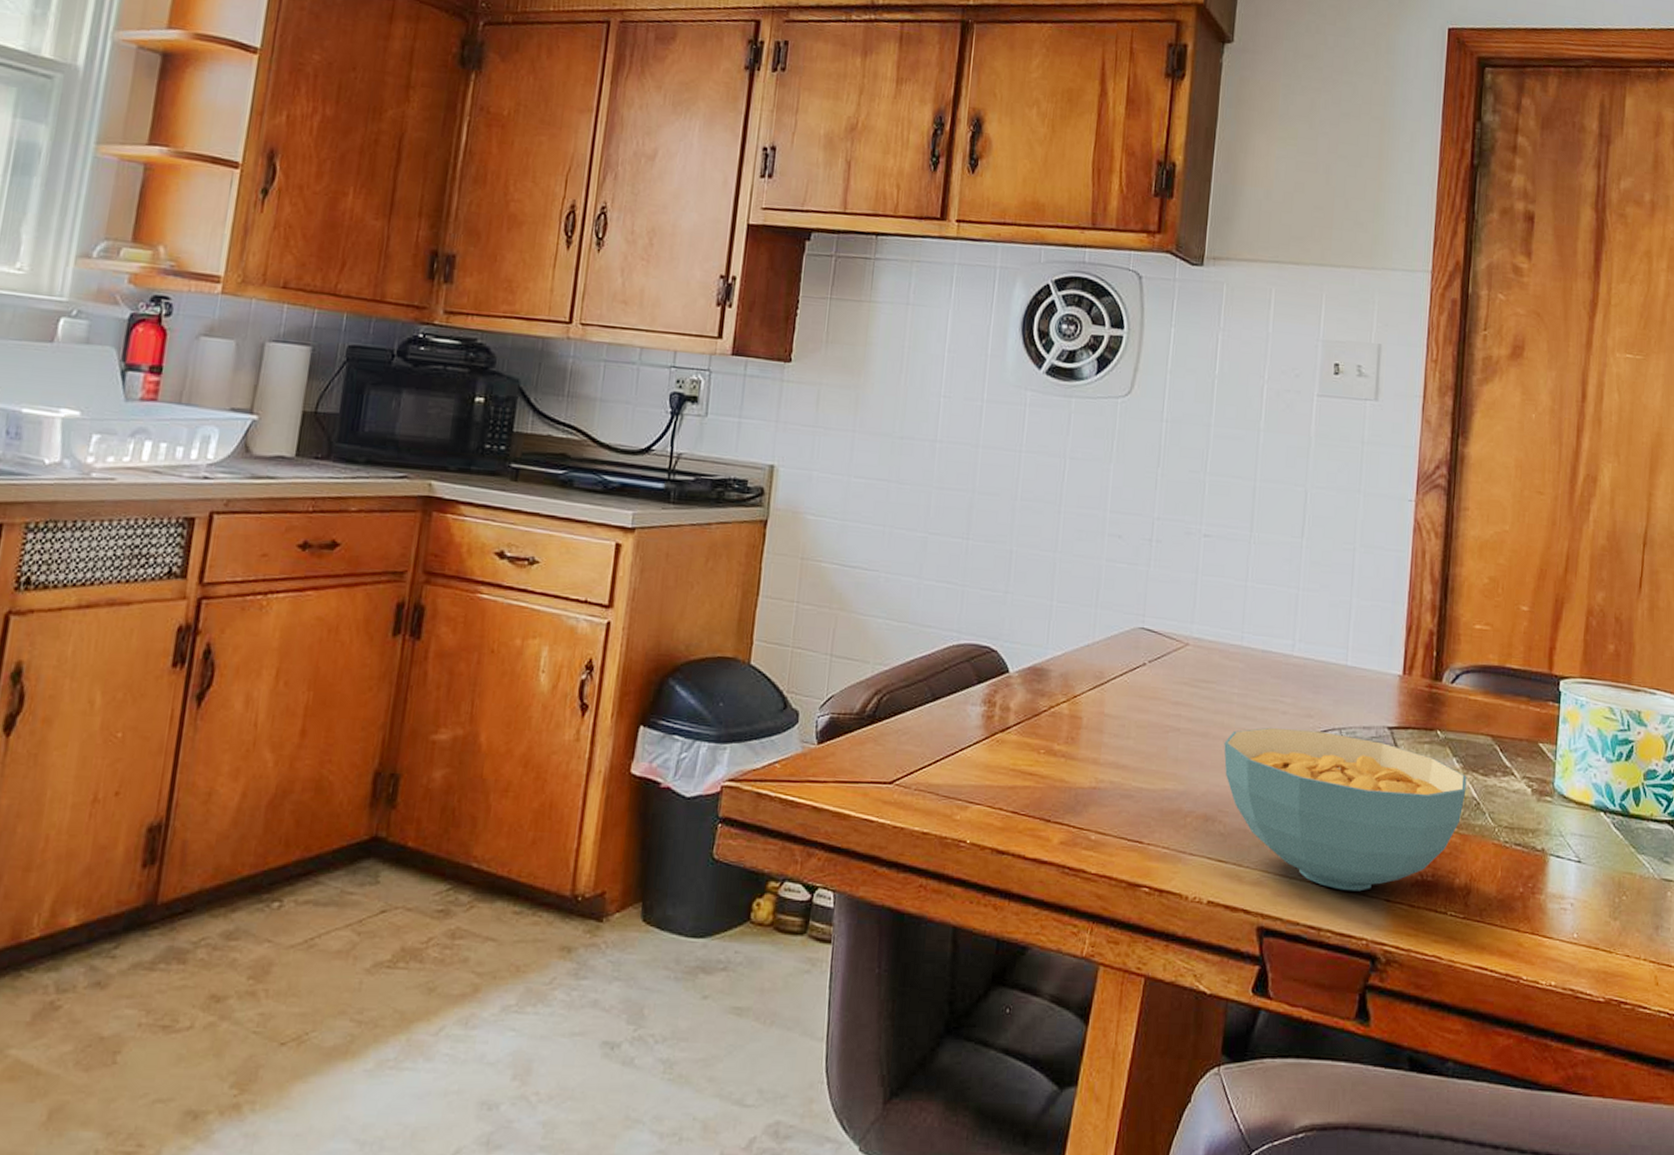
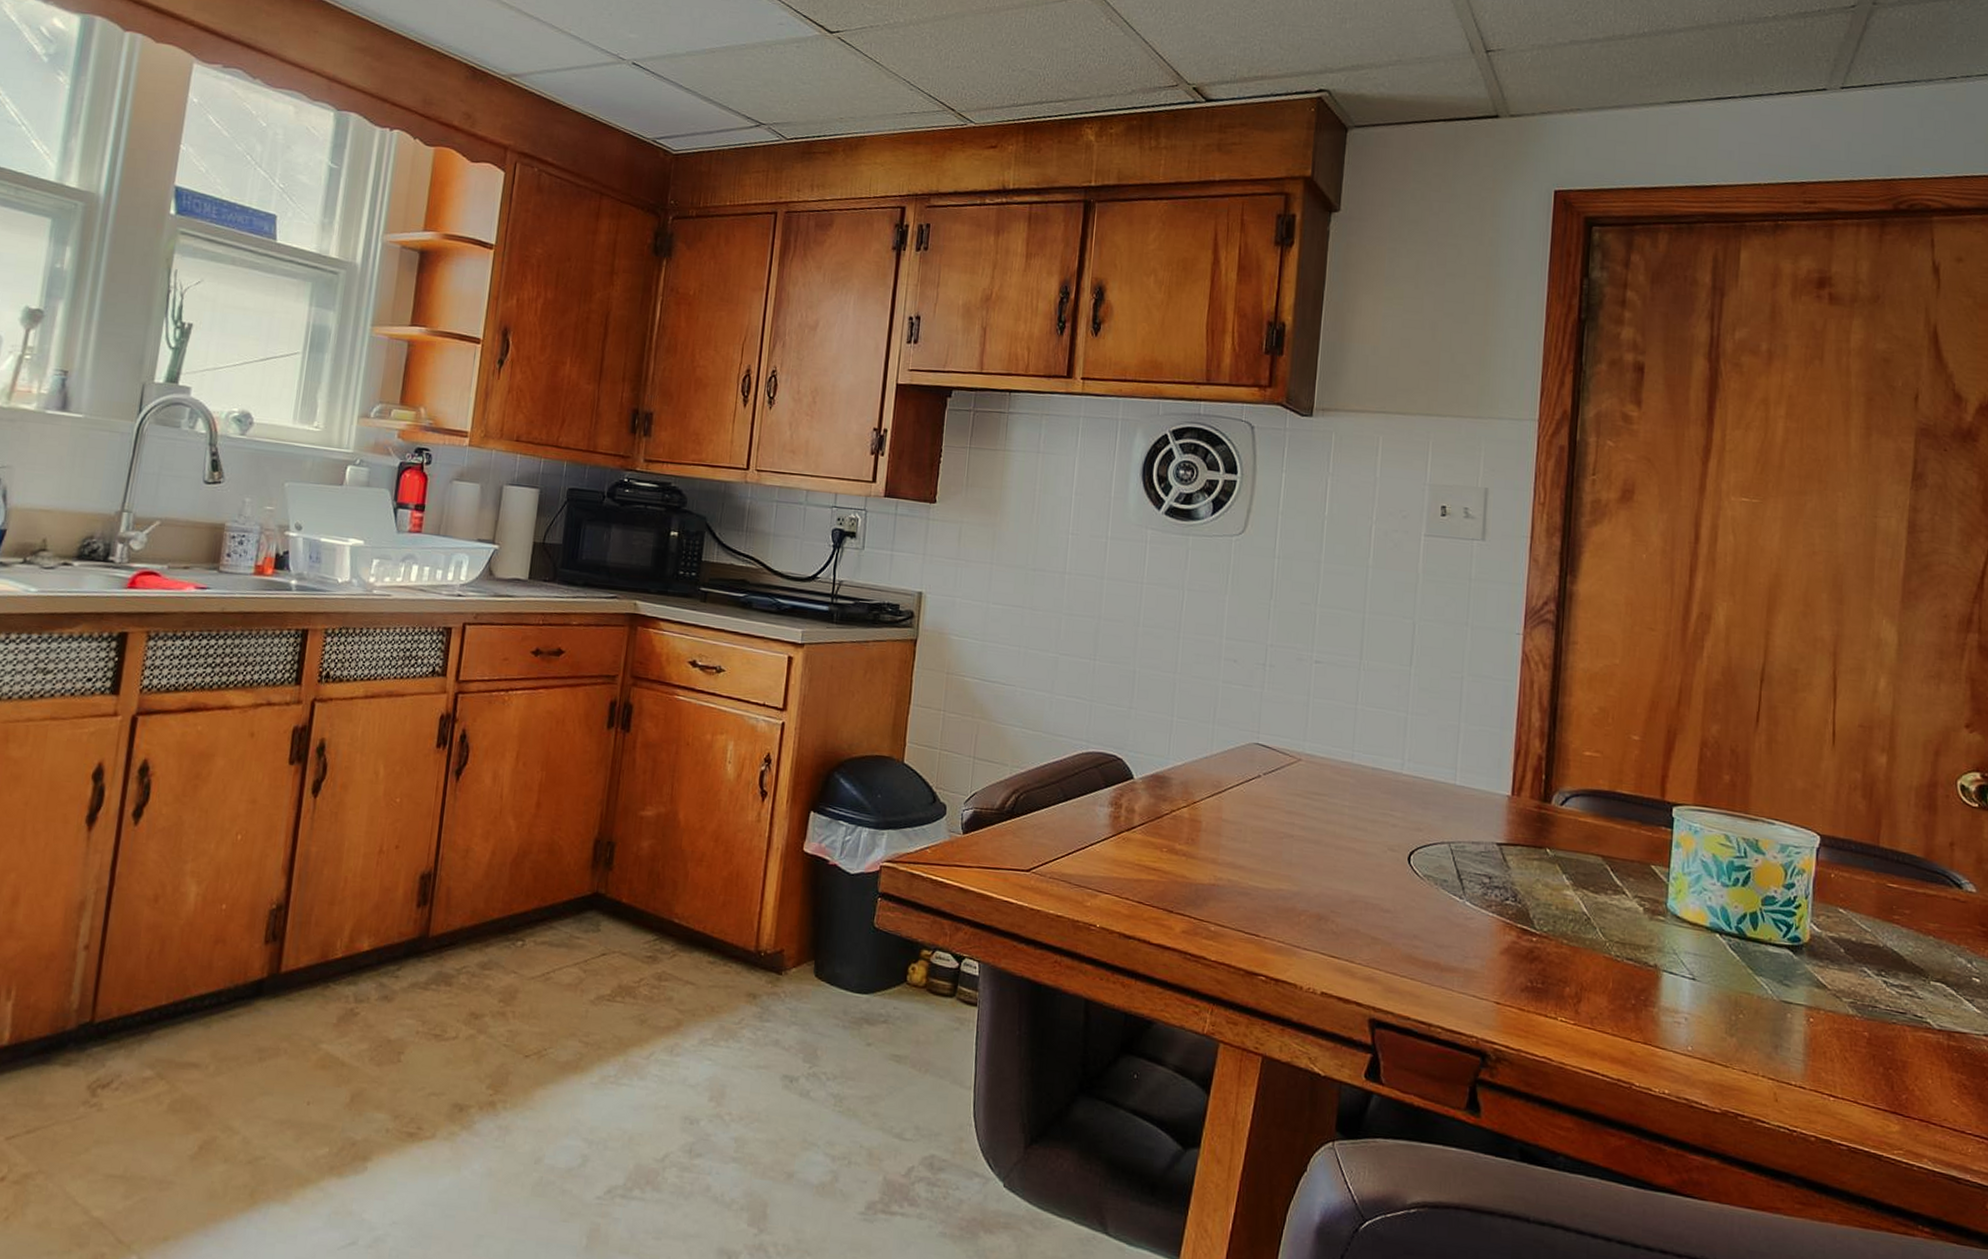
cereal bowl: present [1224,727,1467,892] -> none [1336,838,1577,993]

